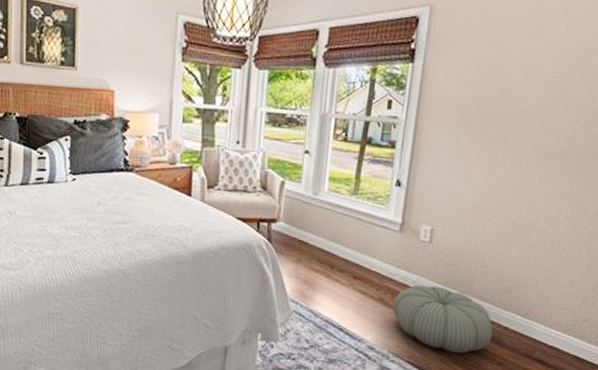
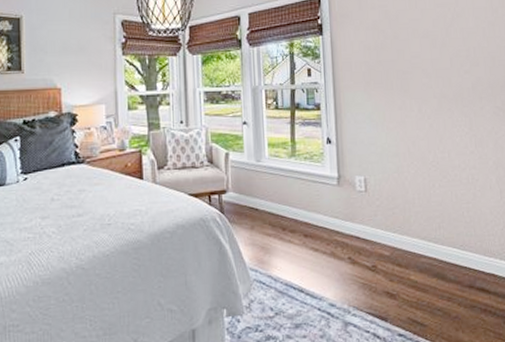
pouf: present [393,284,493,354] -> none [345,232,437,296]

